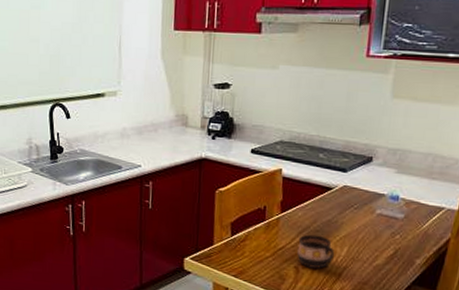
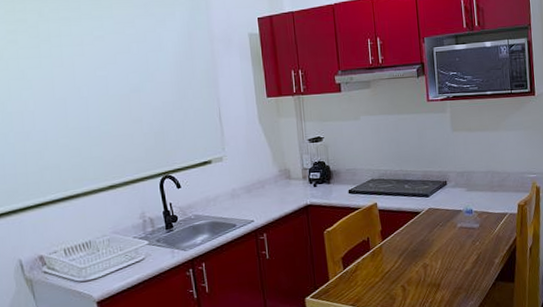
cup: present [297,234,335,269] -> none [400,254,432,284]

